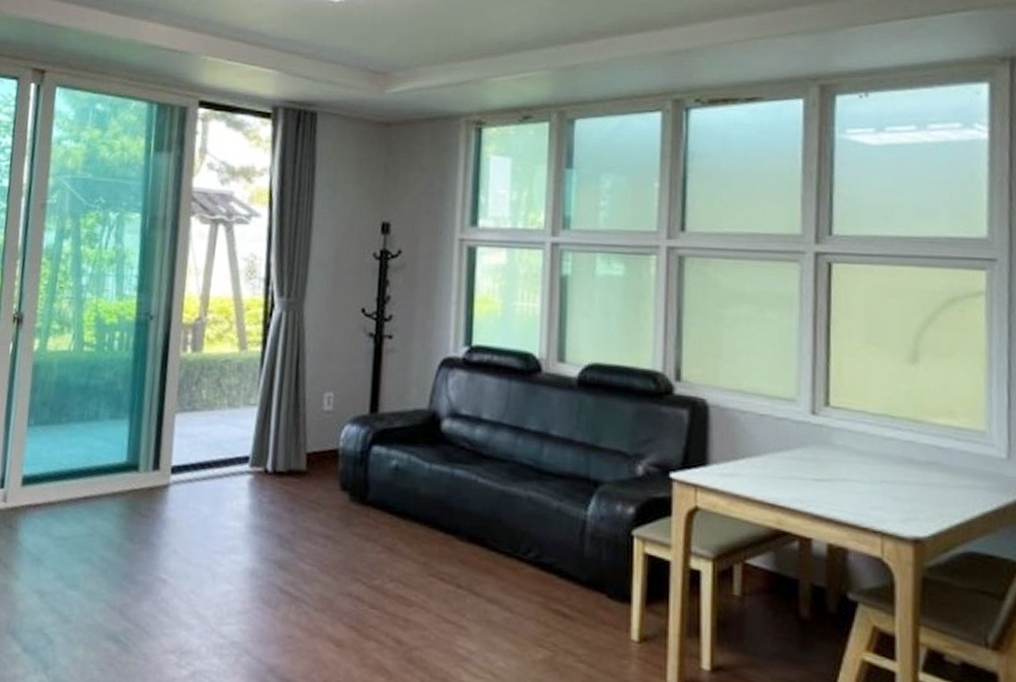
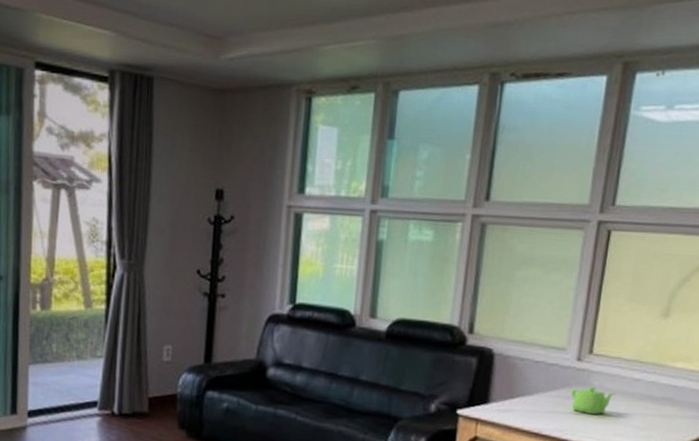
teapot: none [808,447,865,482] -> present [570,387,615,415]

